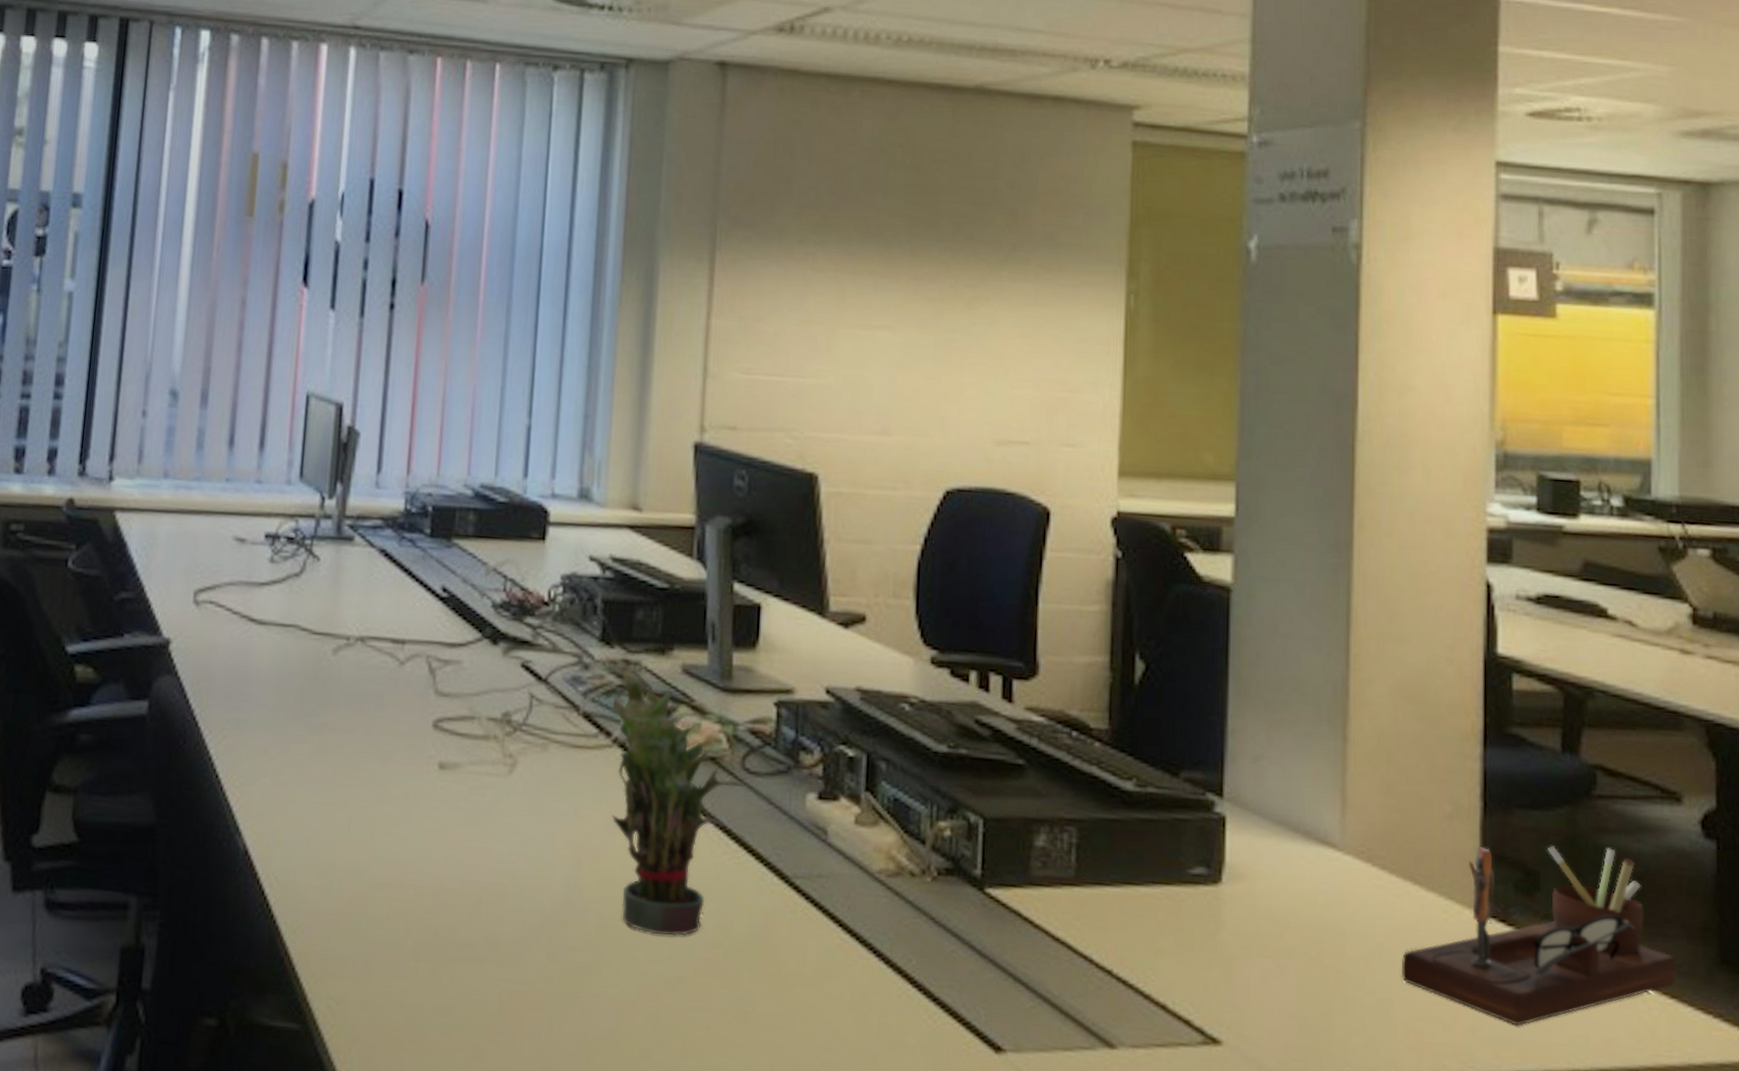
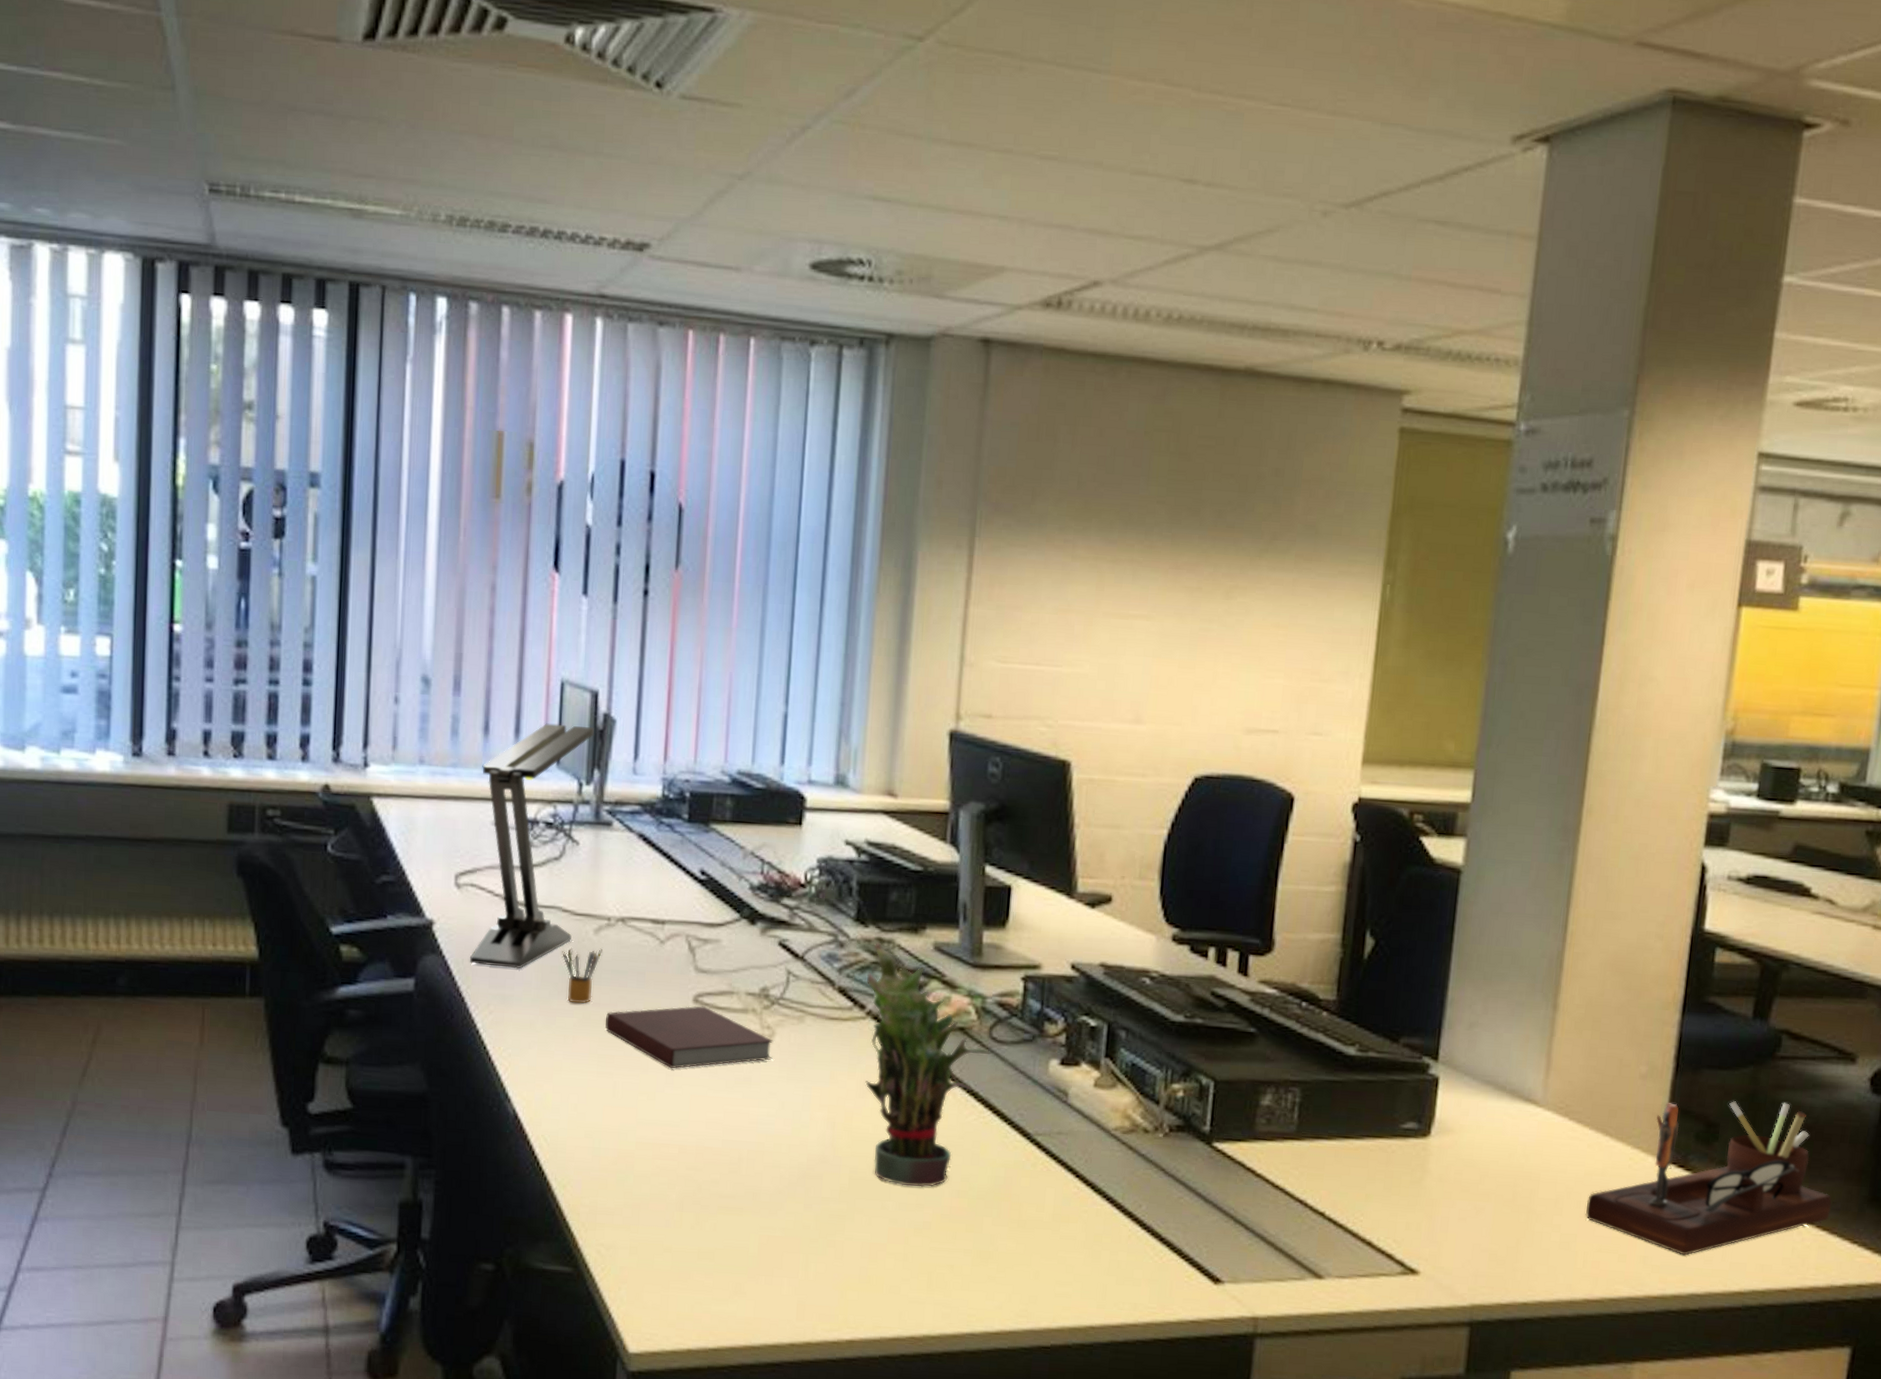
desk lamp: none [204,436,339,692] -> present [469,723,595,969]
pencil box: none [299,669,341,729] -> present [562,948,602,1004]
notebook: none [342,732,516,801] -> present [605,1006,774,1069]

